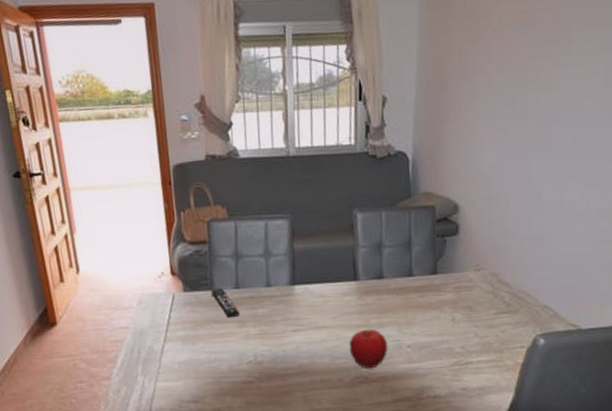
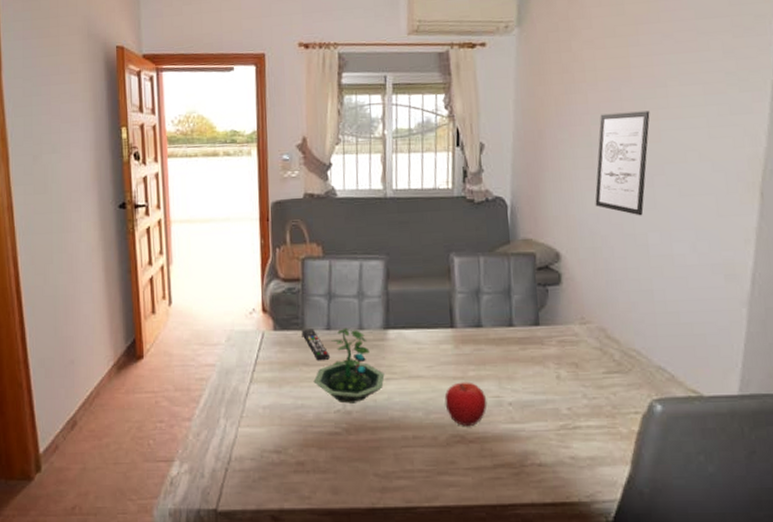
terrarium: none [225,285,293,355] -> present [313,327,385,404]
wall art: none [493,57,551,166] -> present [595,110,650,216]

